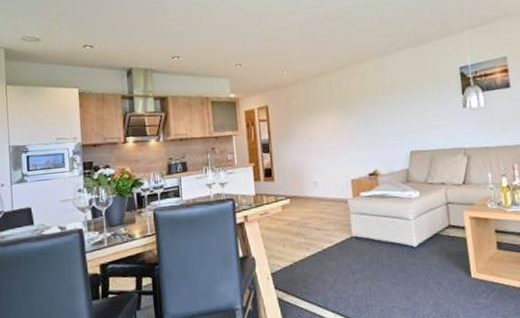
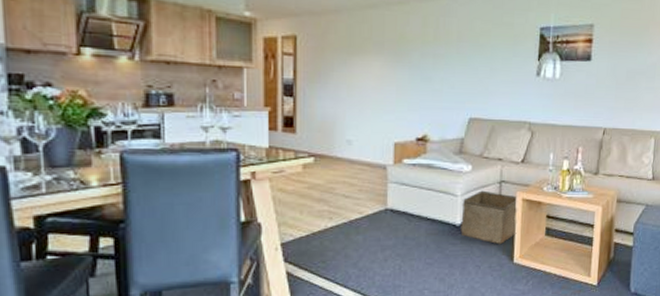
storage bin: none [415,212,470,262] -> present [460,190,517,245]

